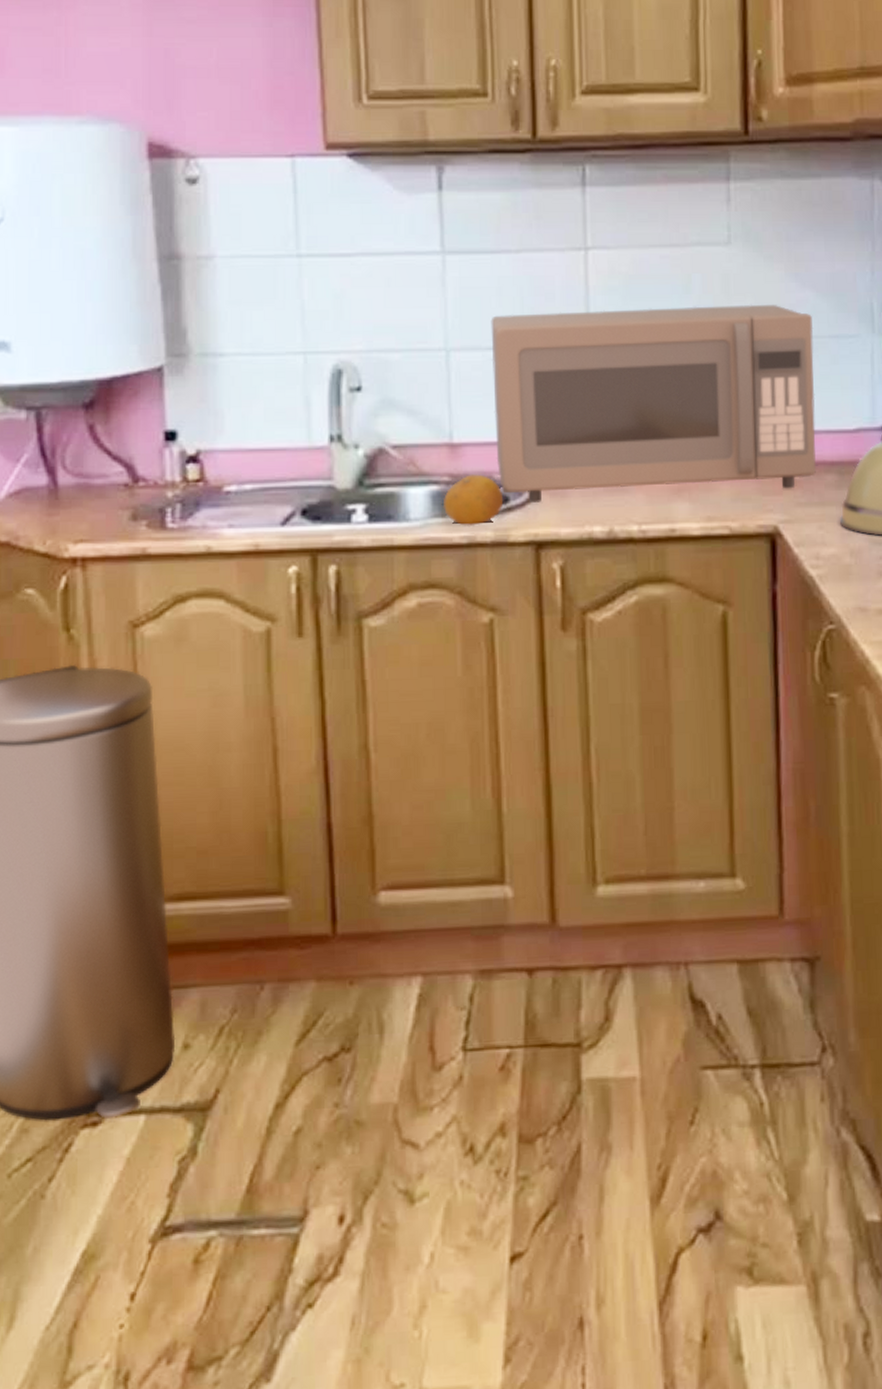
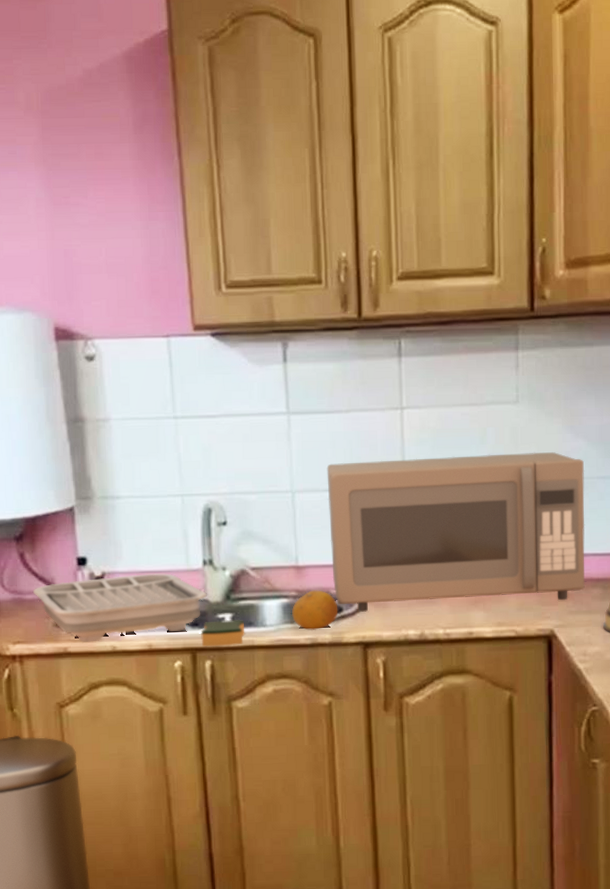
dish rack: none [103,452,333,543] -> present [32,573,207,644]
sponge: none [324,511,382,548] -> present [201,619,245,647]

